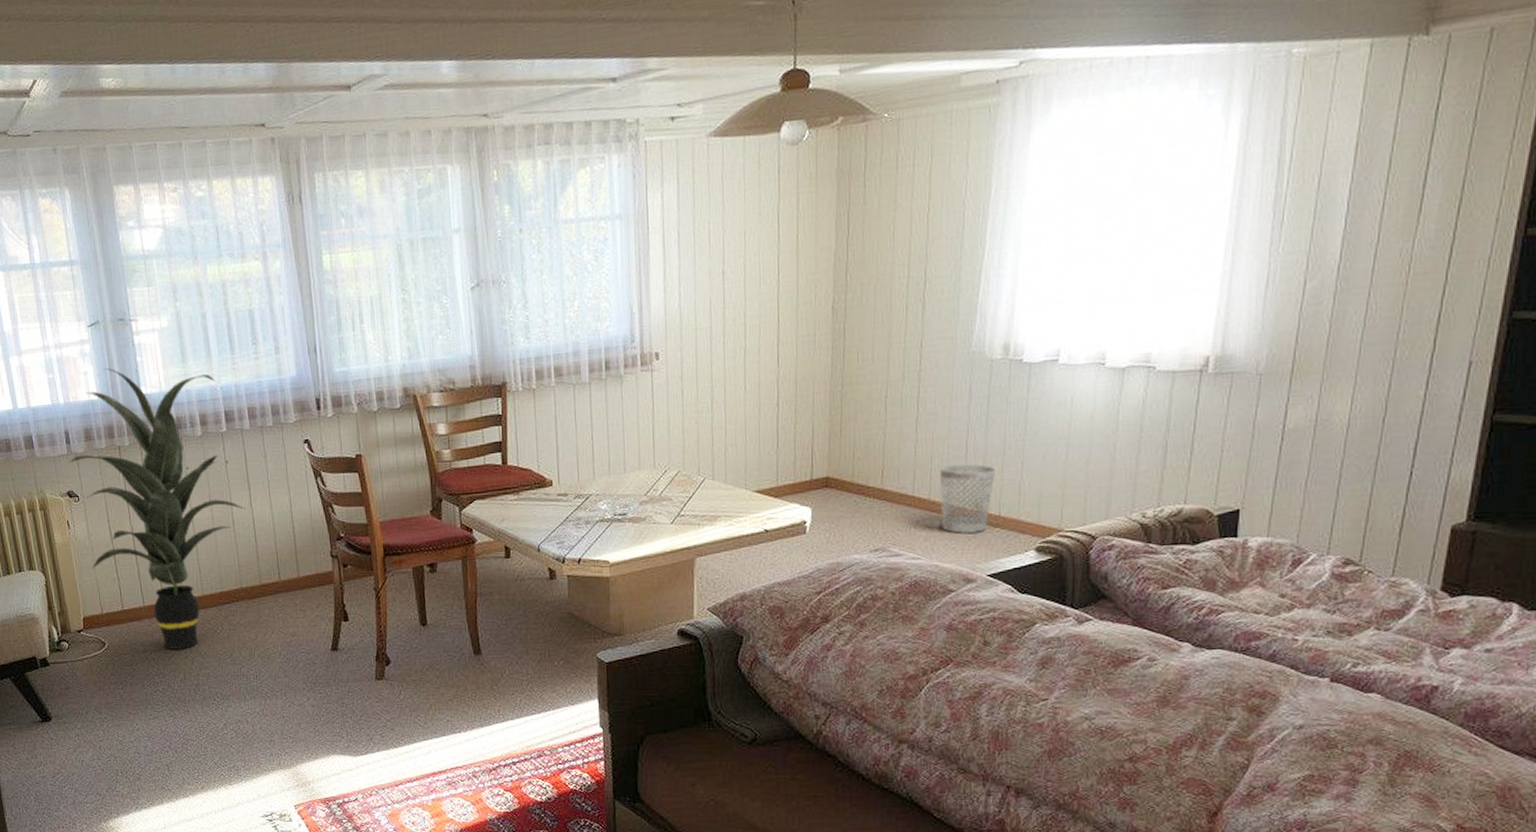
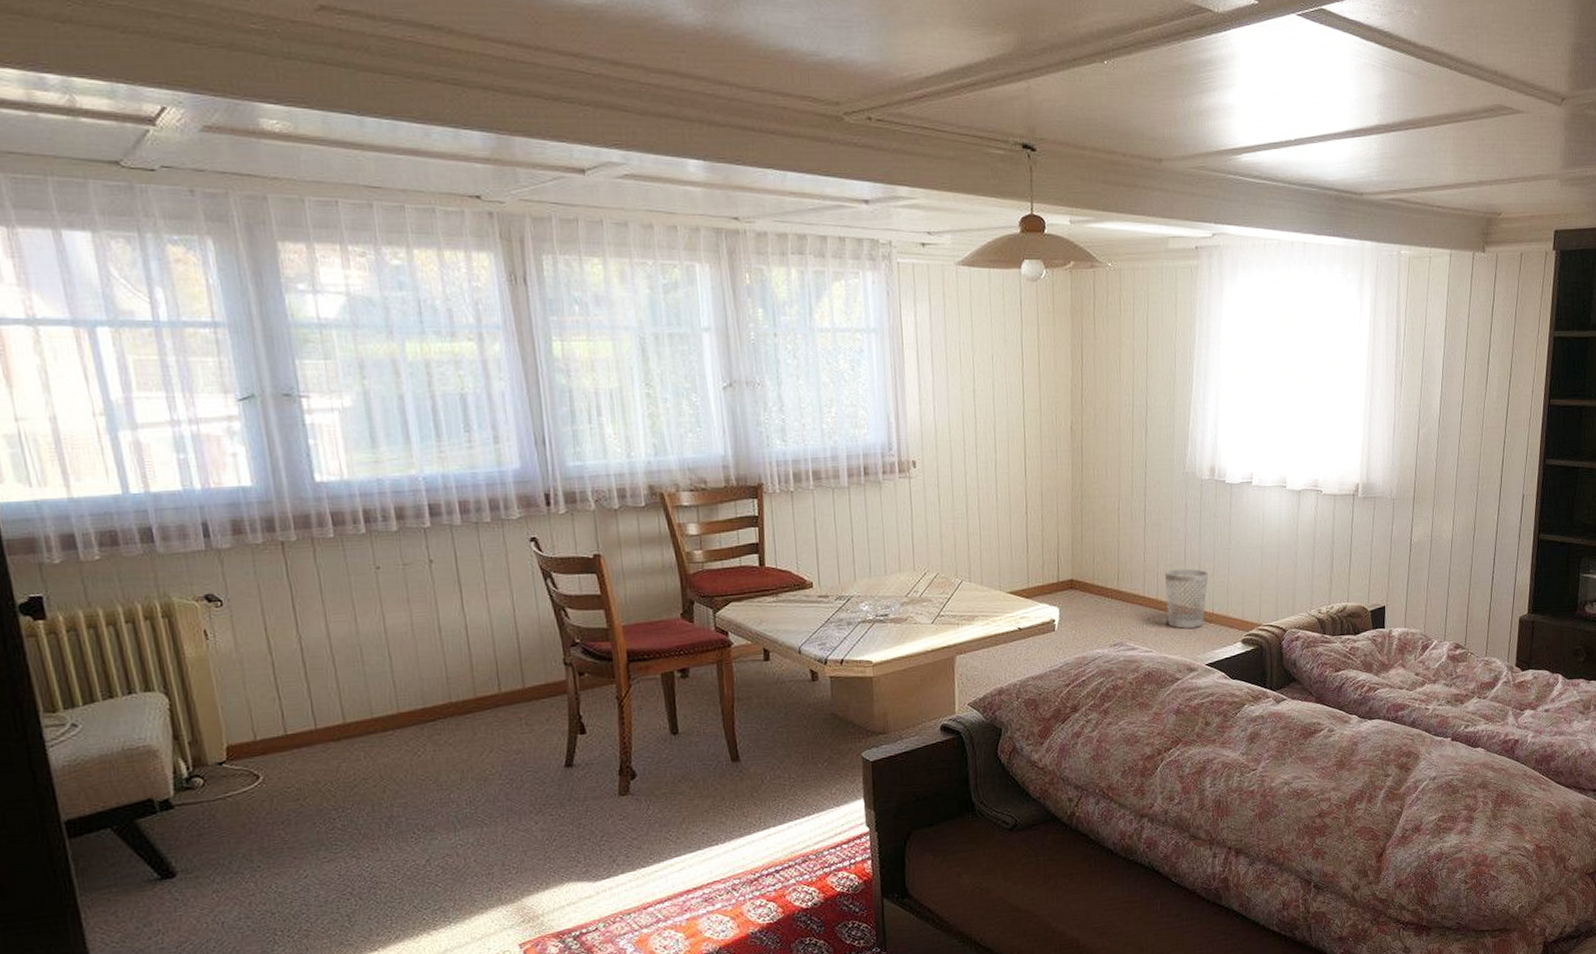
indoor plant: present [68,368,246,650] -> none [206,450,456,778]

